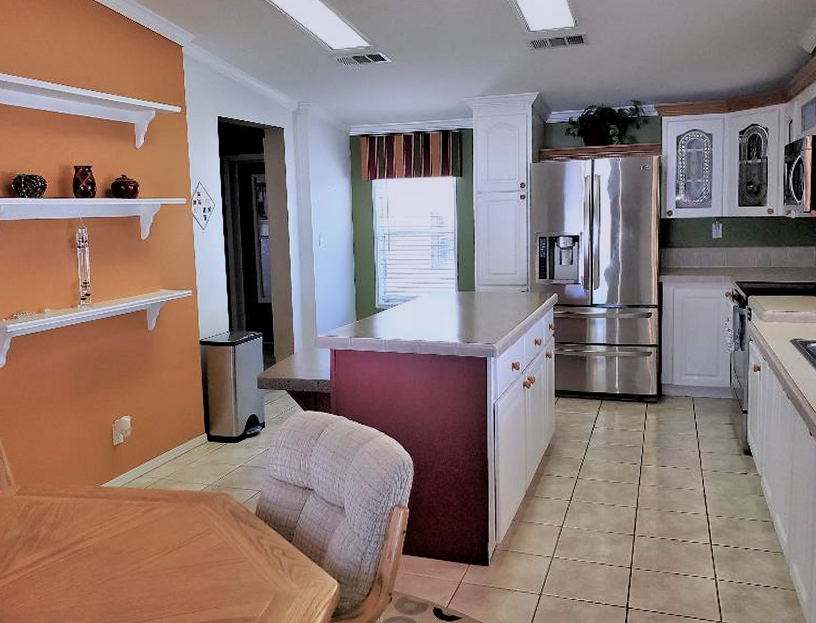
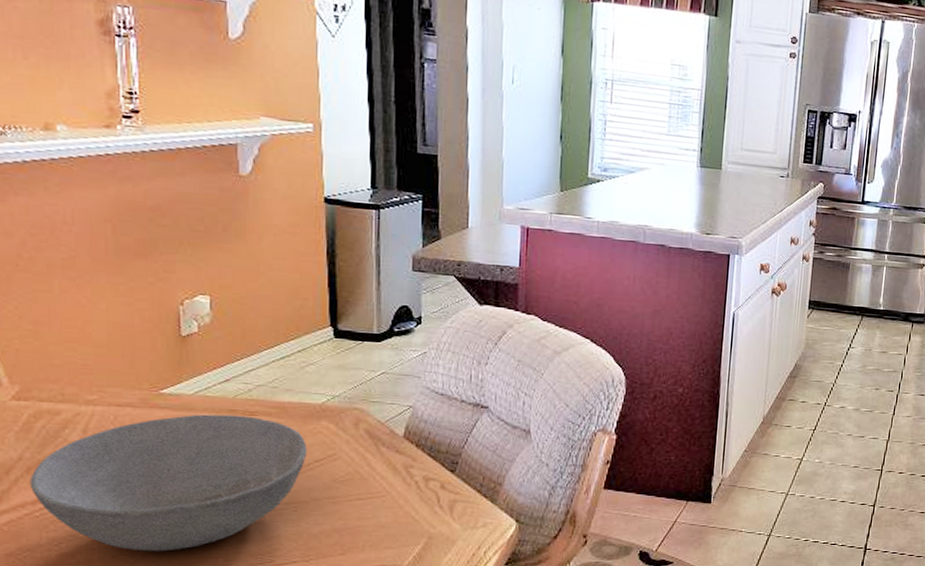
bowl: none [24,501,192,604] -> present [29,414,307,552]

